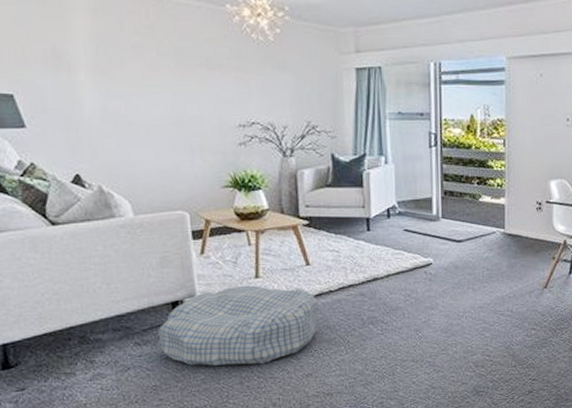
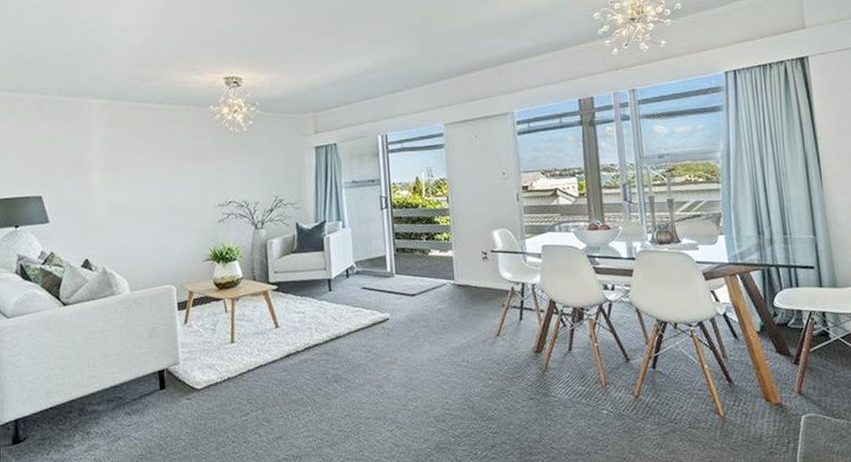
dog bed: present [159,285,319,366] -> none [146,350,287,433]

